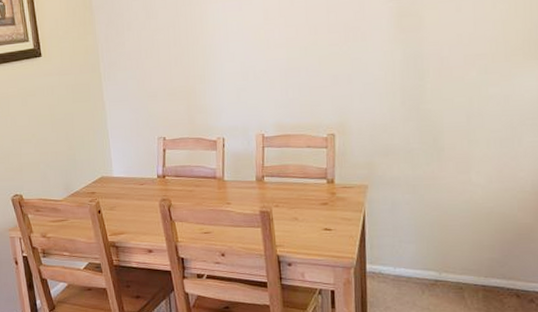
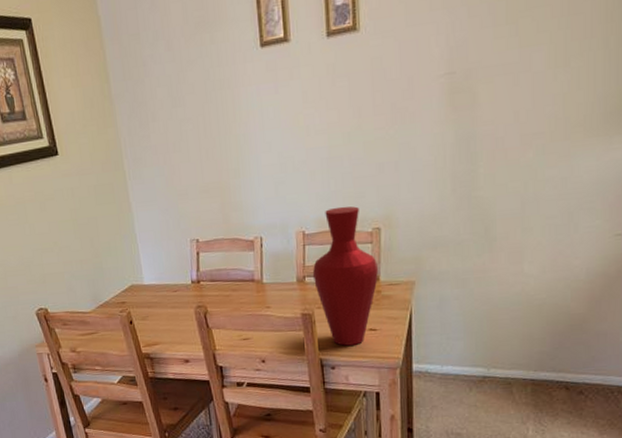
vase: none [271,113,334,244] -> present [313,206,379,346]

